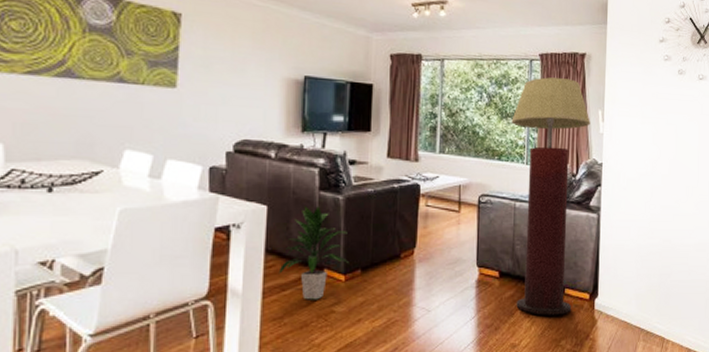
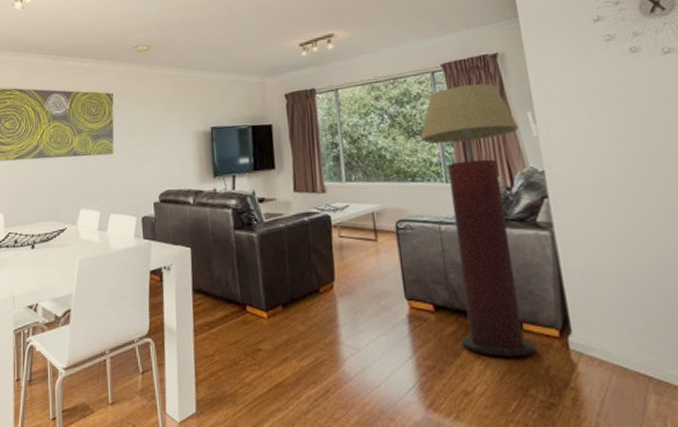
indoor plant: present [278,206,350,300] -> none [206,245,270,338]

